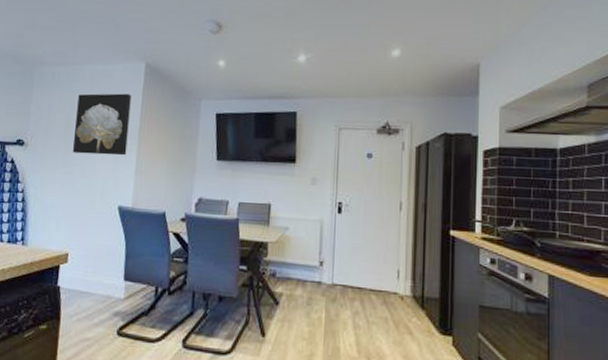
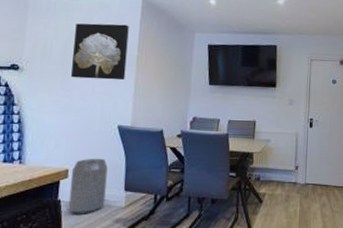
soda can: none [67,242,107,304] -> present [68,158,108,214]

